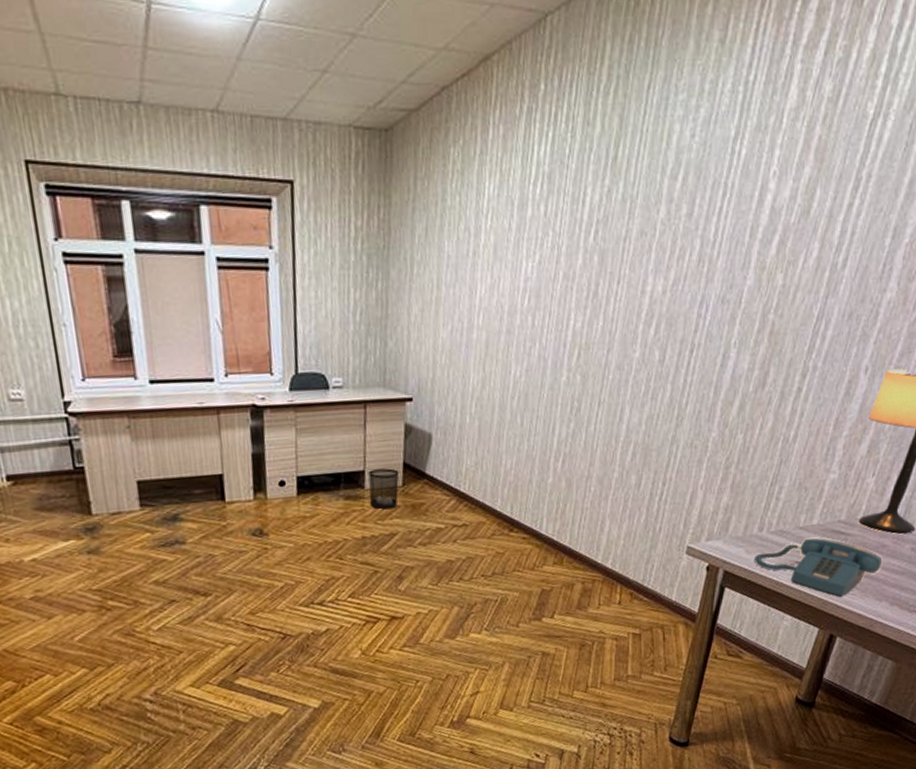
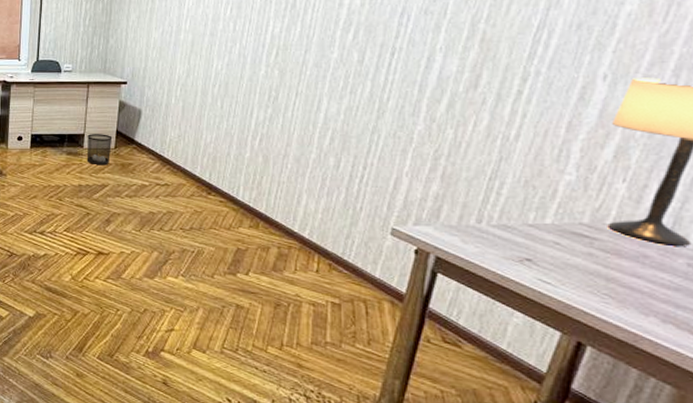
telephone: present [755,537,883,597] -> none [473,236,646,303]

